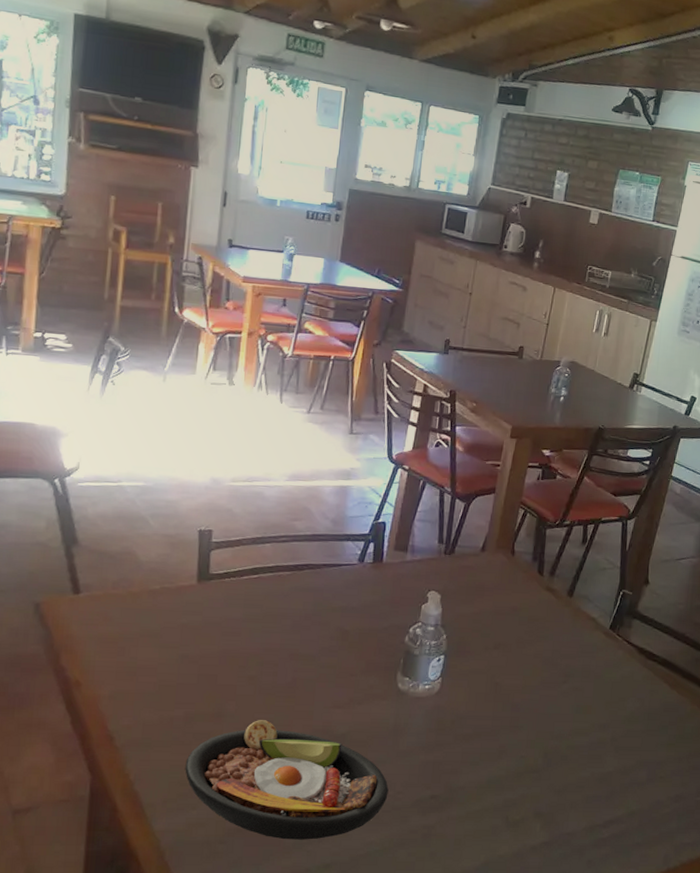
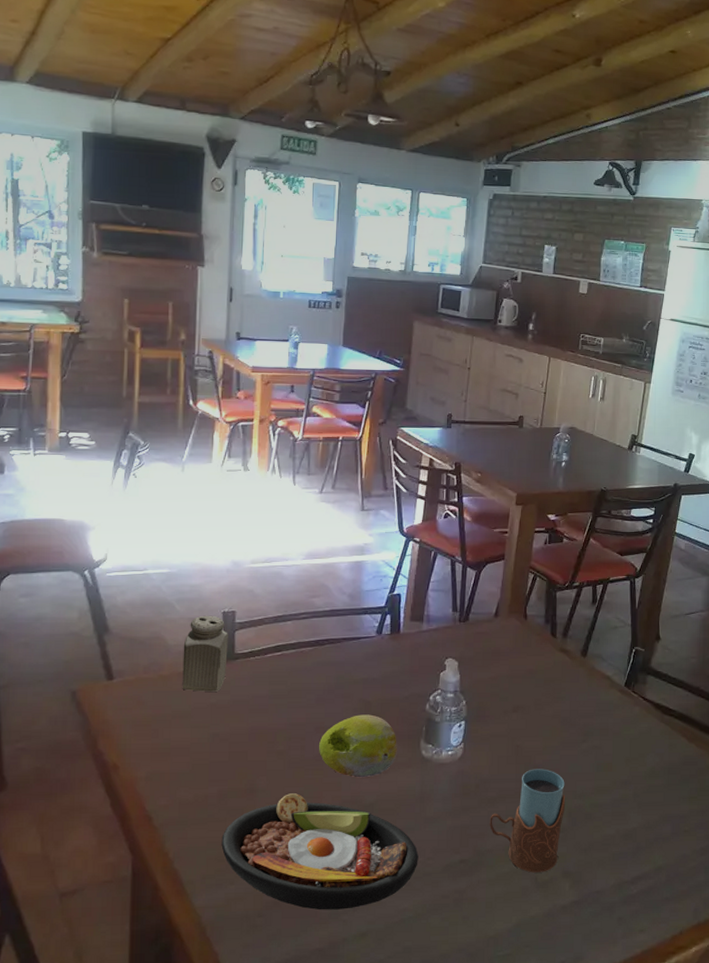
salt shaker: none [152,532,204,612] -> present [182,615,228,692]
fruit: none [292,643,374,708] -> present [319,714,397,778]
drinking glass: none [463,707,543,812] -> present [490,769,566,873]

